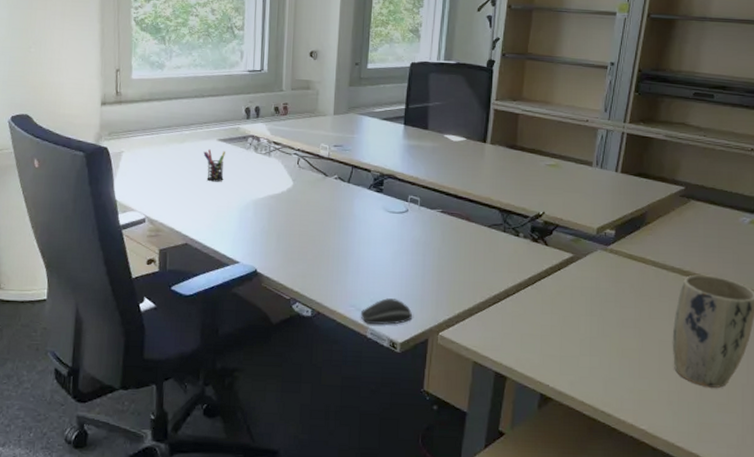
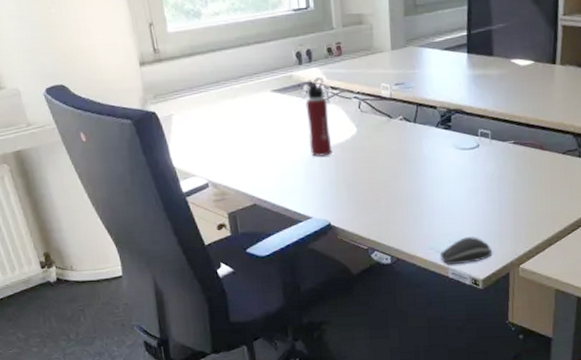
pen holder: present [203,149,225,182] -> none [258,102,284,137]
water bottle: none [246,132,269,205] -> present [305,77,332,157]

